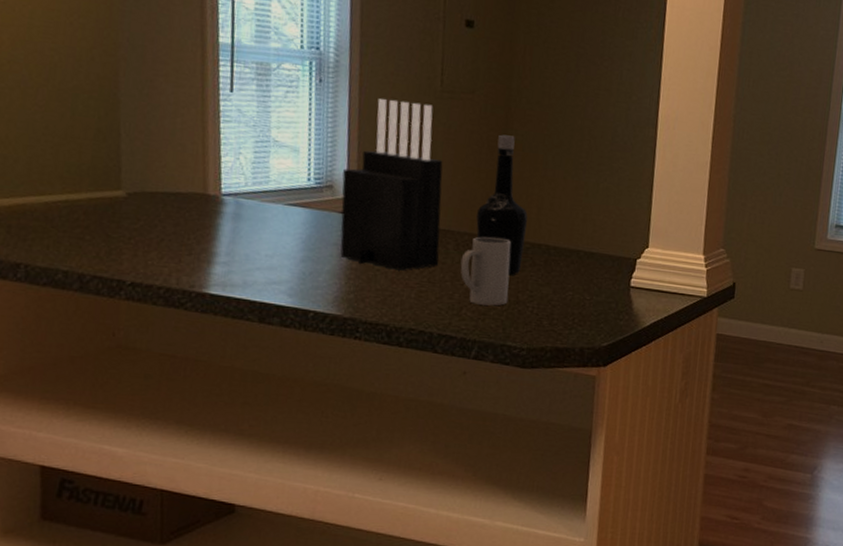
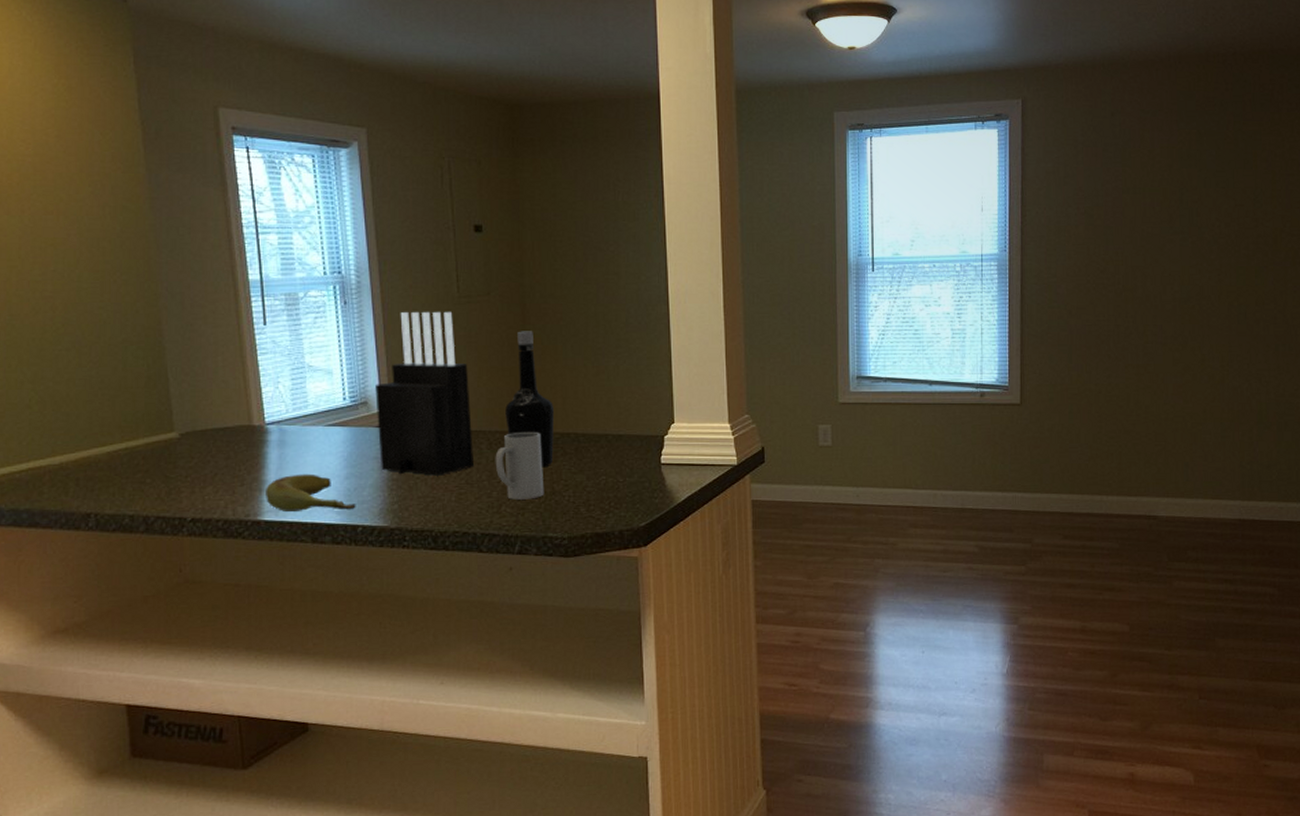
banana: none [214,250,310,295] -> present [266,473,356,511]

